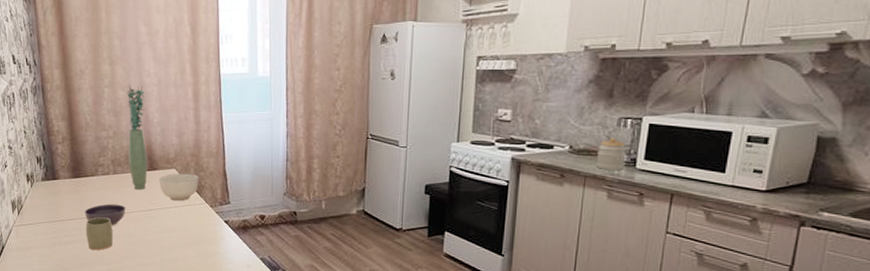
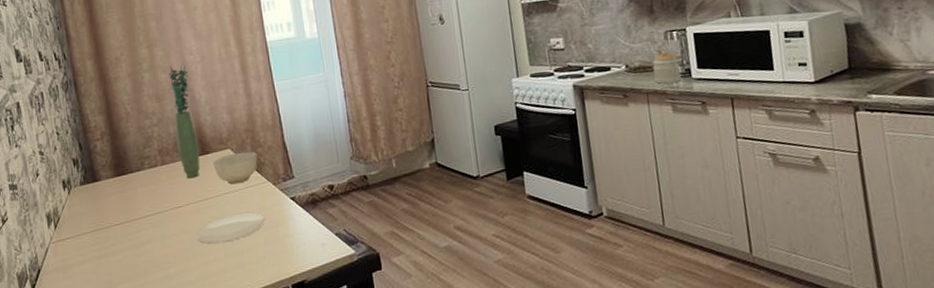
bowl: present [85,204,126,226] -> none [133,198,180,224]
mug: present [85,217,113,250] -> none [135,215,168,256]
plate: none [137,226,200,250] -> present [195,212,266,245]

